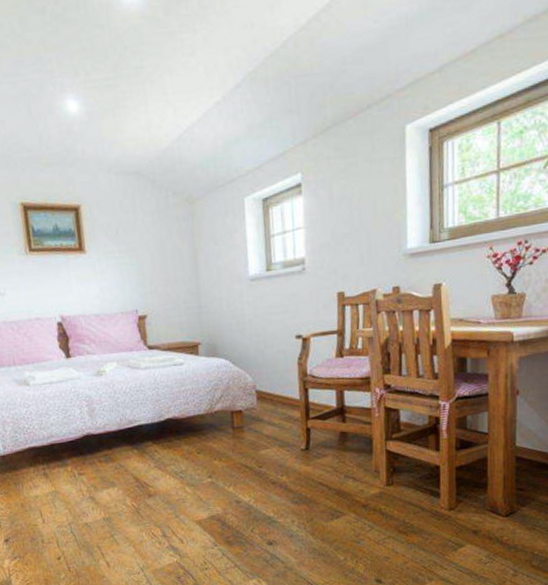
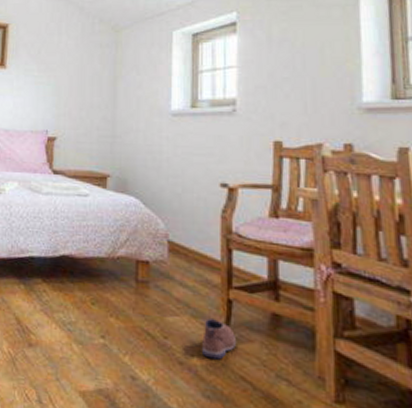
shoe: none [289,444,316,475] -> present [202,317,237,360]

